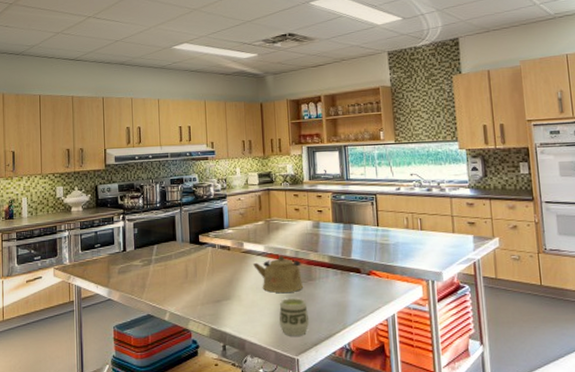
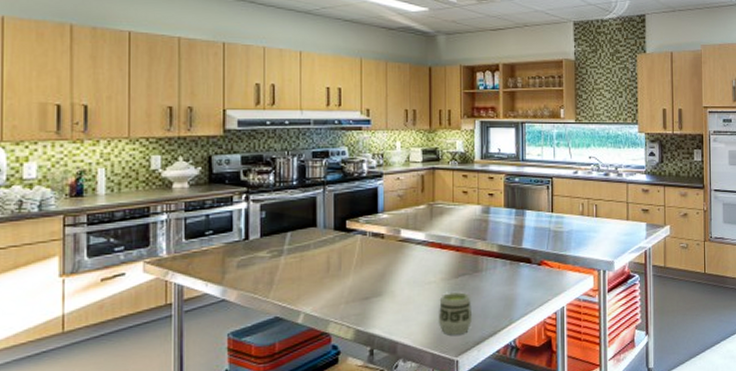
kettle: present [252,255,304,293] -> none [410,244,468,287]

